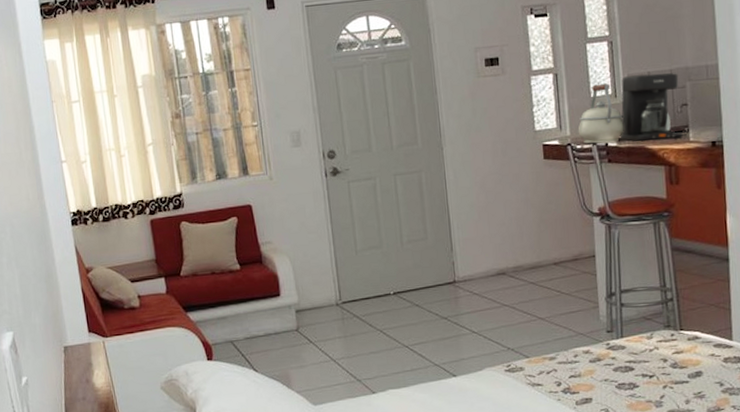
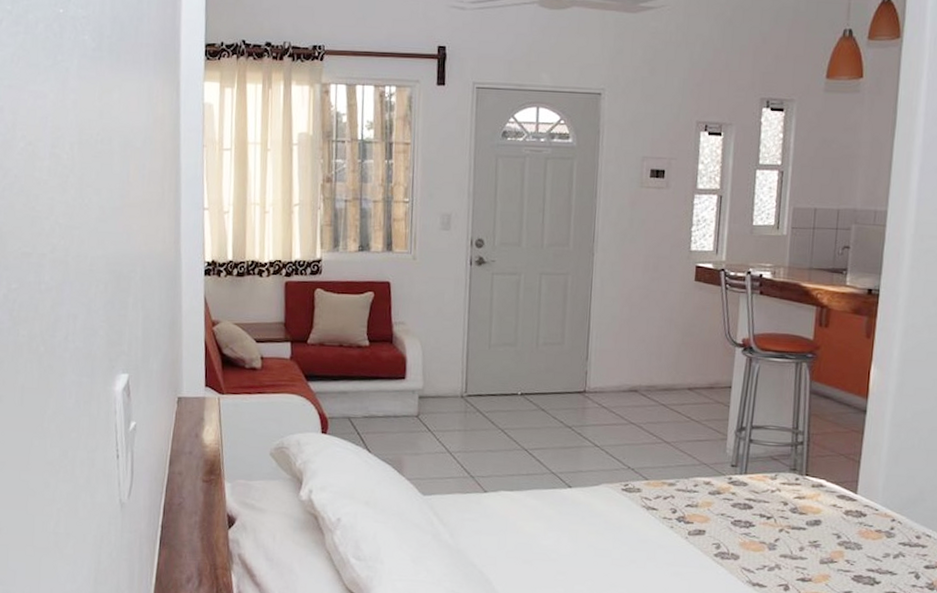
kettle: present [577,83,624,144] -> none [734,212,782,276]
coffee maker: present [621,73,683,142] -> none [776,209,845,282]

